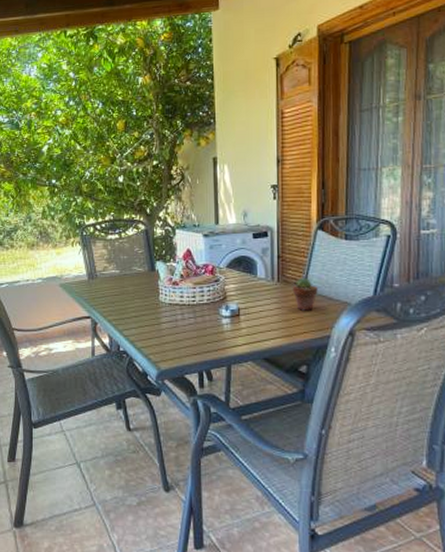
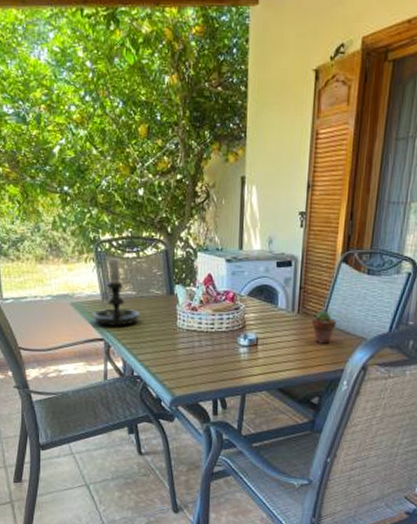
candle holder: none [80,236,124,304] -> present [93,253,141,326]

